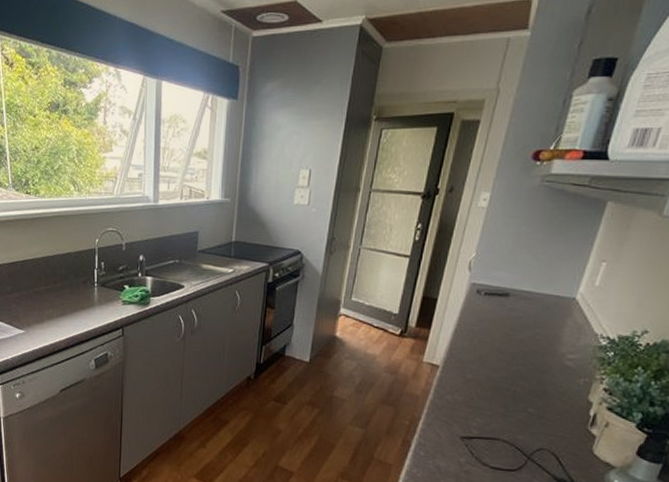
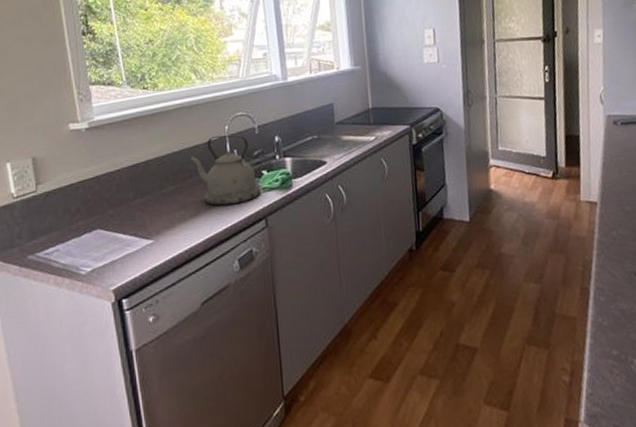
kettle: none [63,246,122,312] -> present [191,135,261,206]

